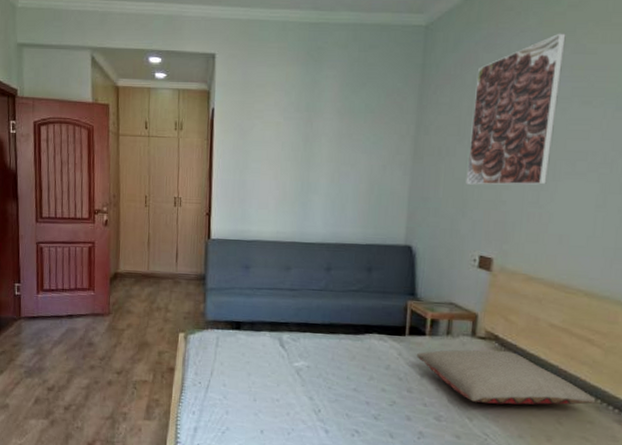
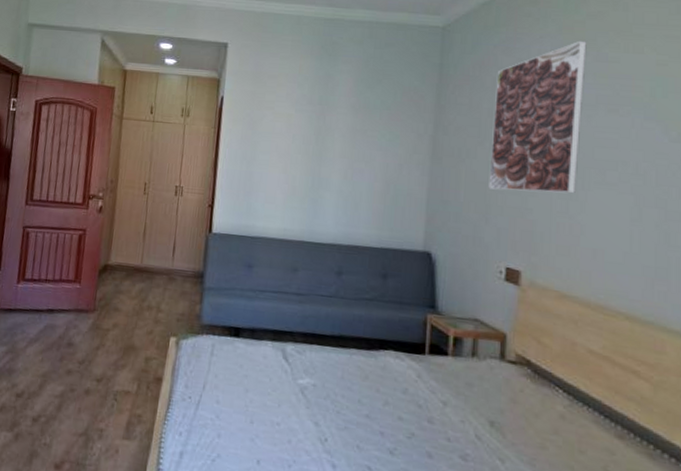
pillow: present [416,349,596,405] -> none [437,374,648,450]

